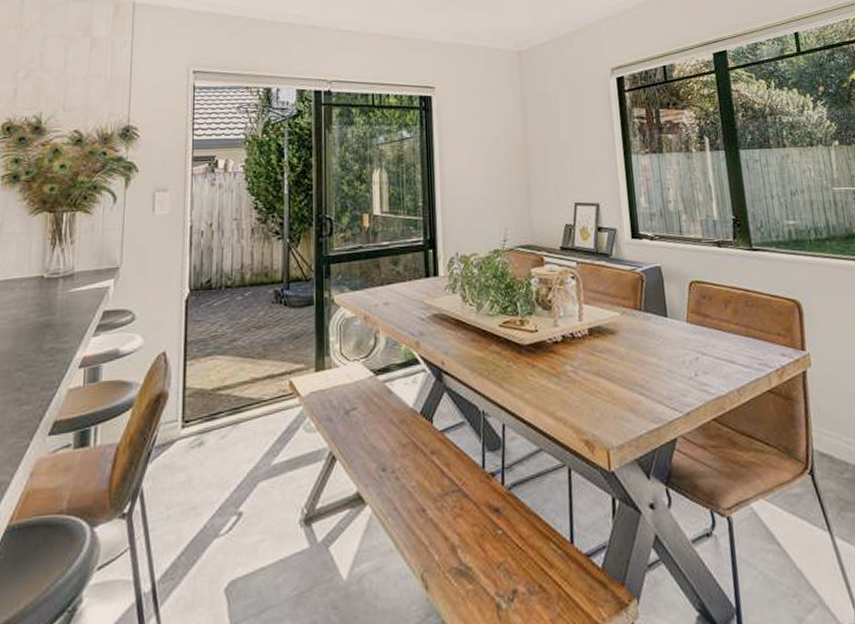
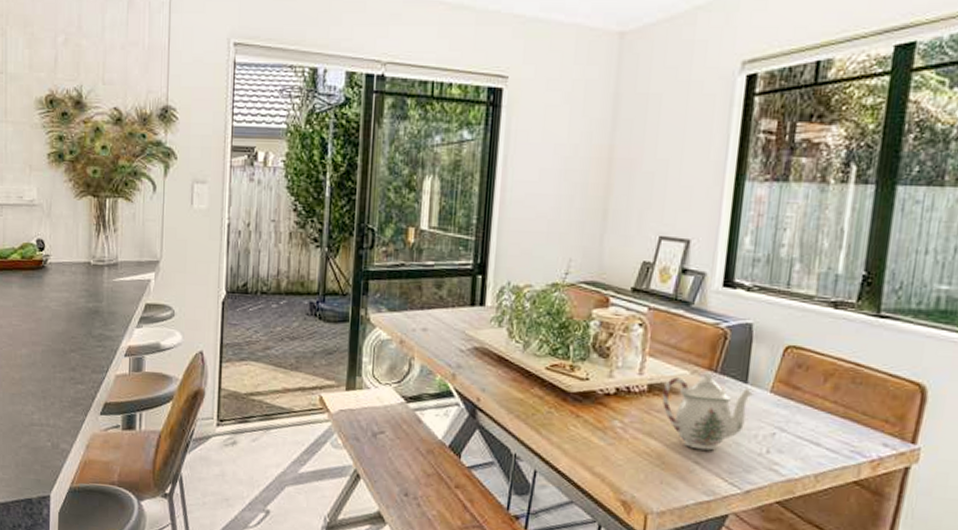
teapot: none [601,311,675,382] -> present [662,371,755,451]

